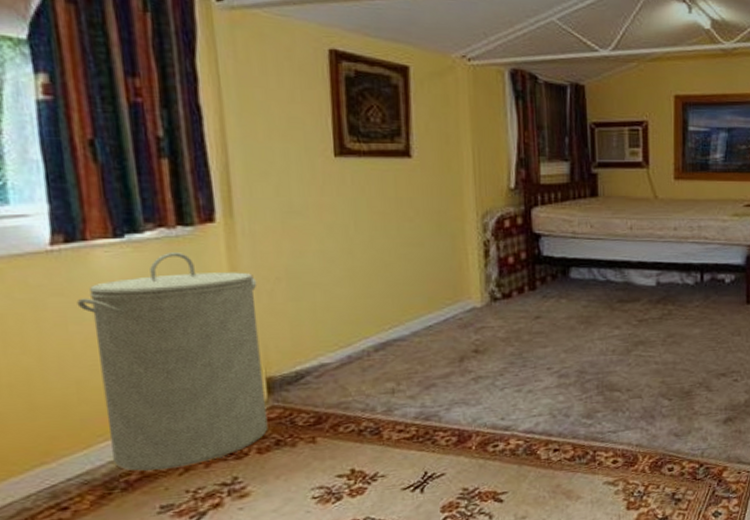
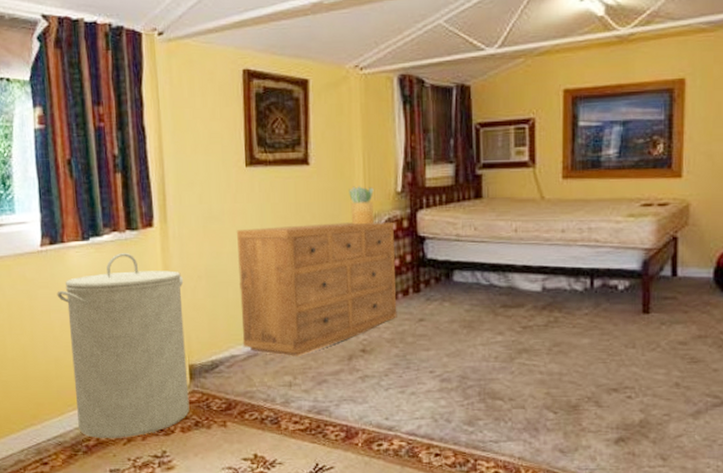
dresser: none [325,218,512,361] -> present [237,221,397,356]
potted plant: none [457,181,485,222] -> present [349,186,374,225]

